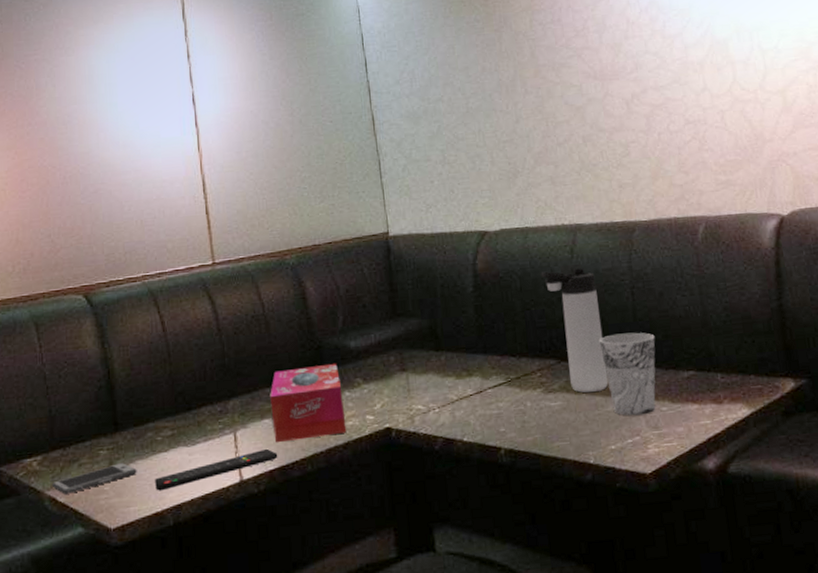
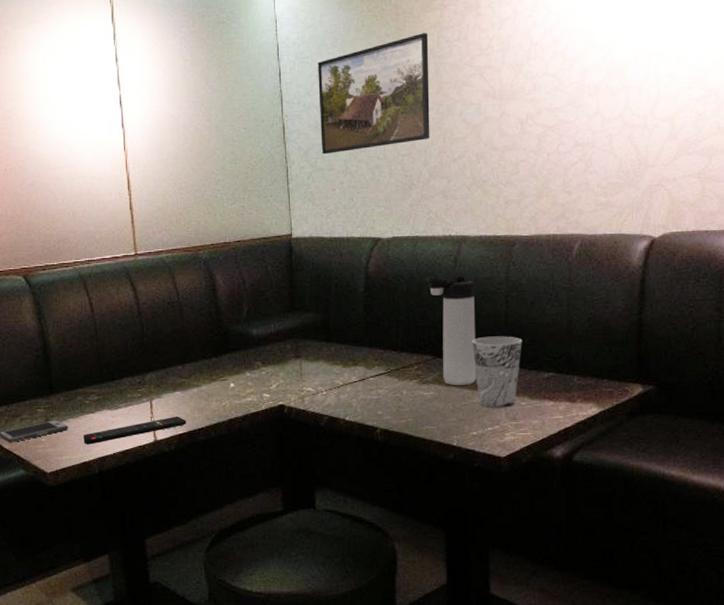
tissue box: present [270,363,347,443] -> none [181,347,246,412]
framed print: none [405,17,532,145] -> present [318,33,430,155]

